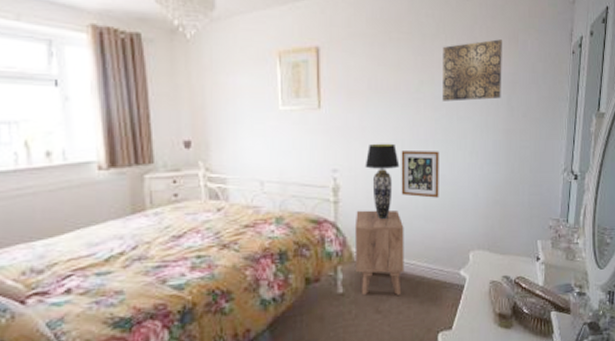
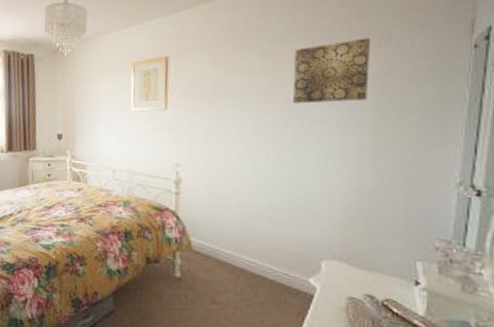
nightstand: present [354,210,405,296] -> none [193,203,246,291]
table lamp: present [365,143,400,220] -> none [206,142,243,215]
picture frame: present [401,151,439,198] -> none [243,150,287,200]

